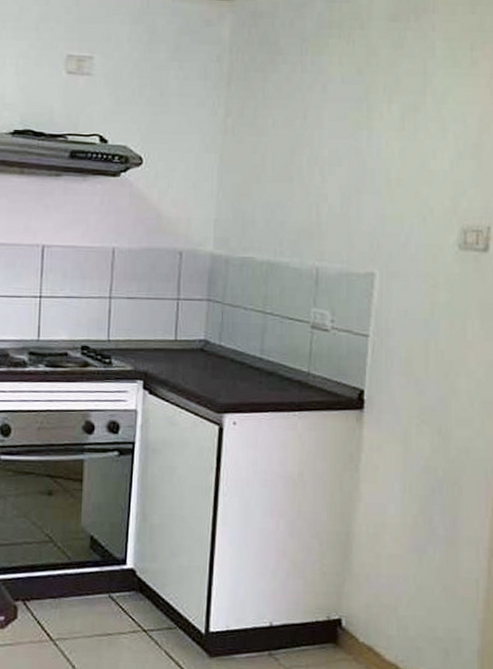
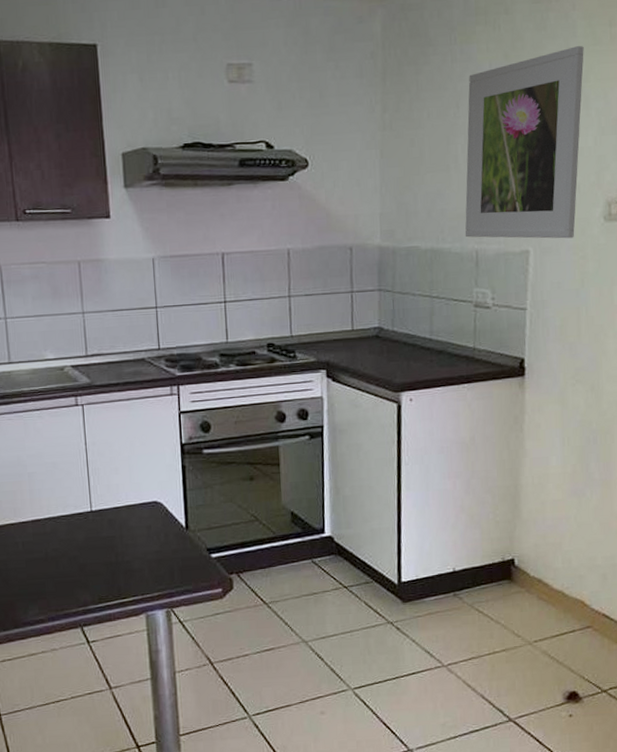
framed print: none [305,67,443,265] -> present [465,46,584,239]

